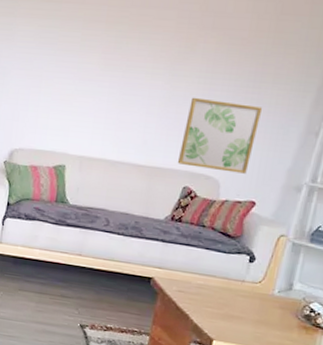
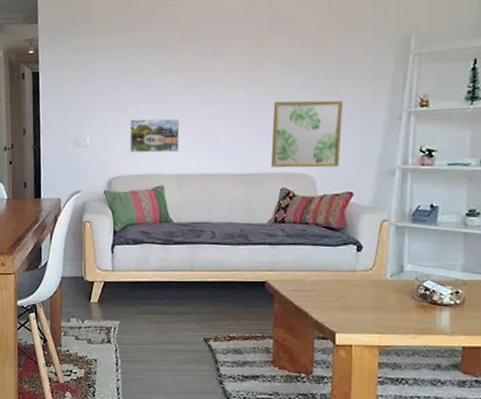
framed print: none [37,93,93,134] -> present [129,118,180,153]

